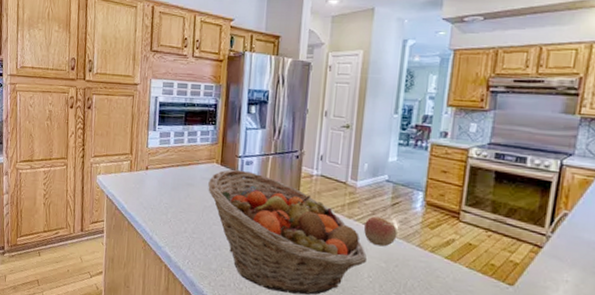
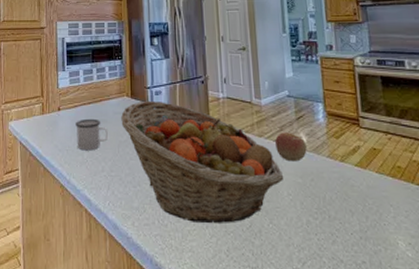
mug: none [161,180,194,212] -> present [76,118,108,151]

